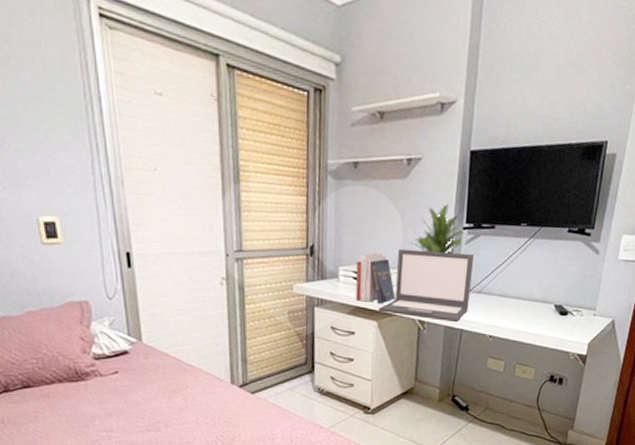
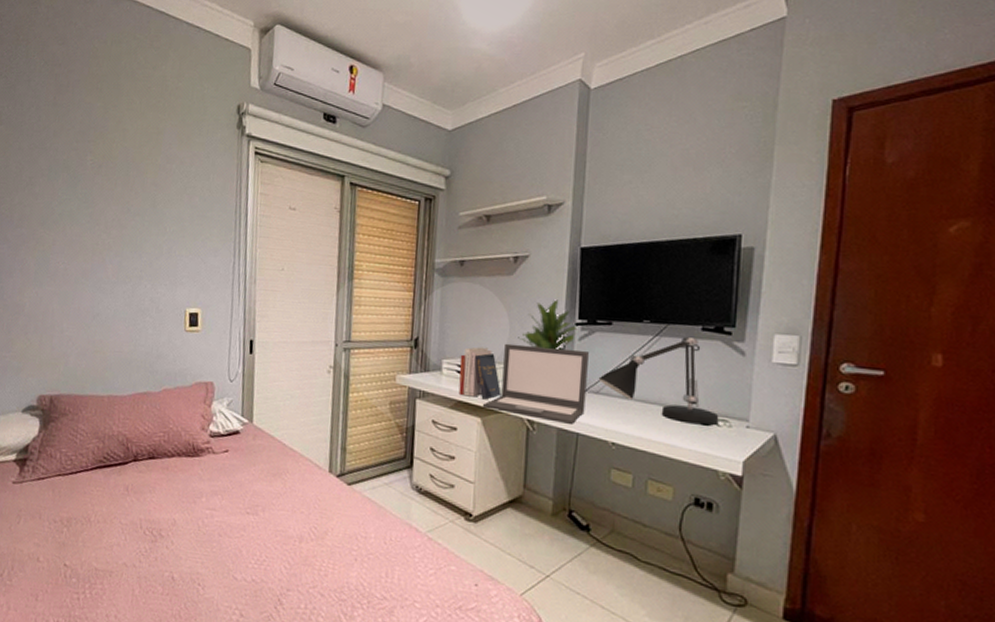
desk lamp: none [480,239,575,316] -> present [598,337,719,426]

